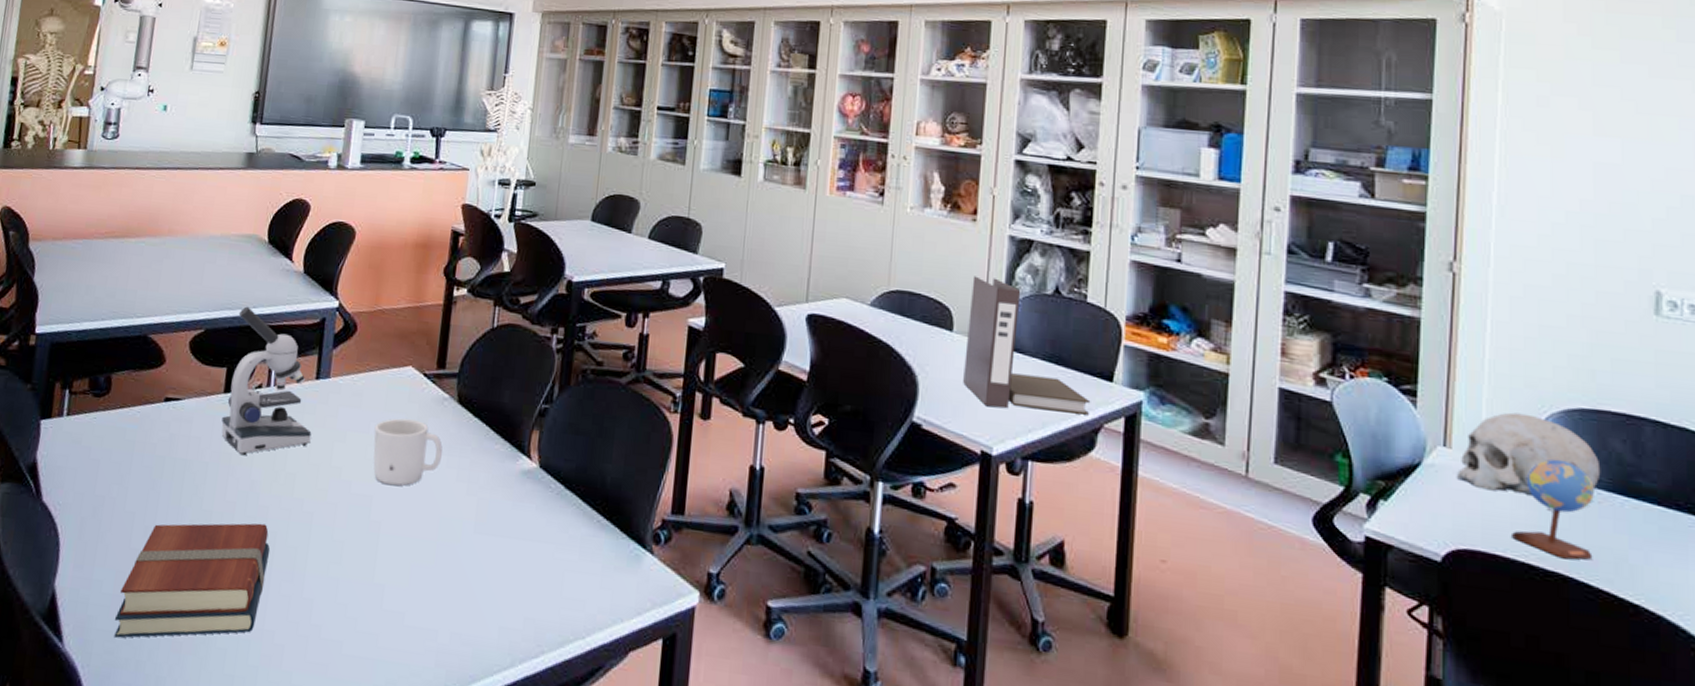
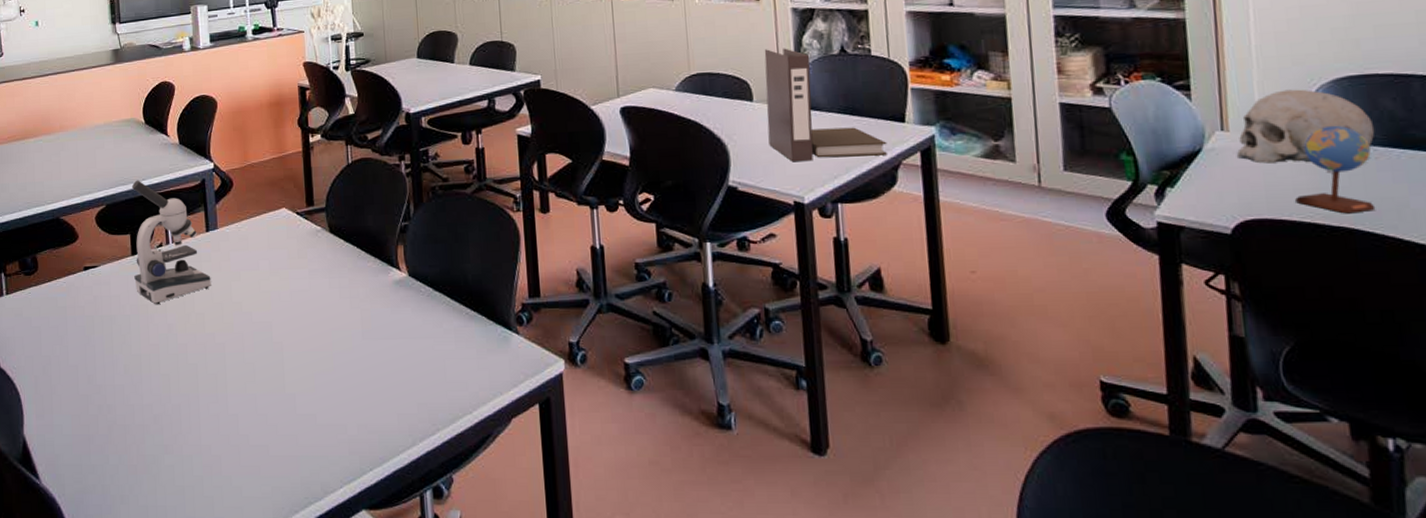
books: present [114,523,271,638] -> none [78,358,195,469]
mug: present [373,418,443,486] -> none [263,253,325,311]

